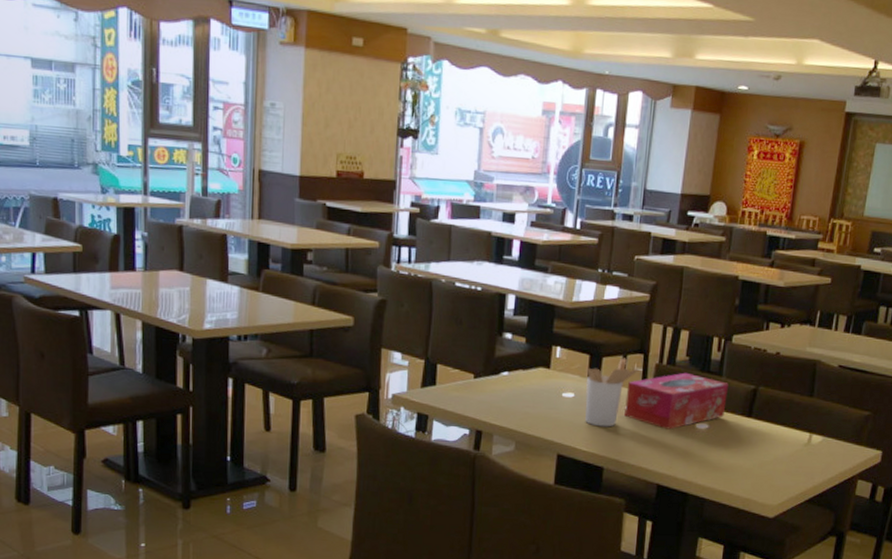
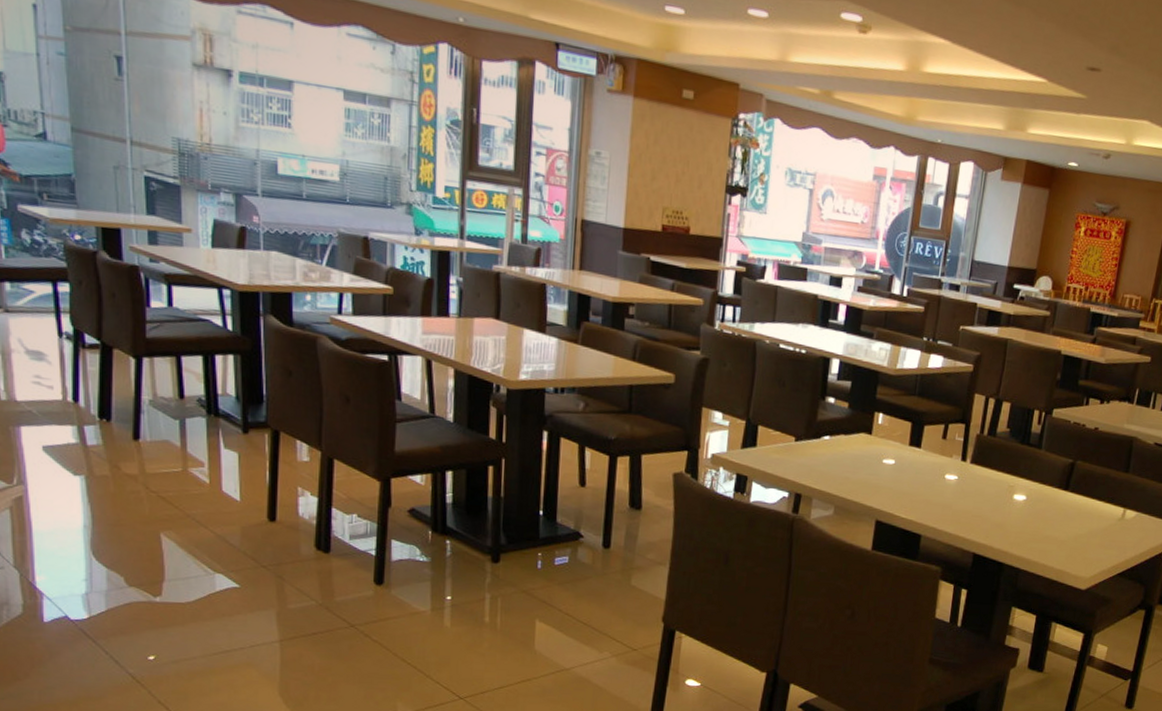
utensil holder: present [585,358,639,427] -> none [905,427,960,495]
tissue box: present [624,372,729,430] -> none [944,443,1047,500]

